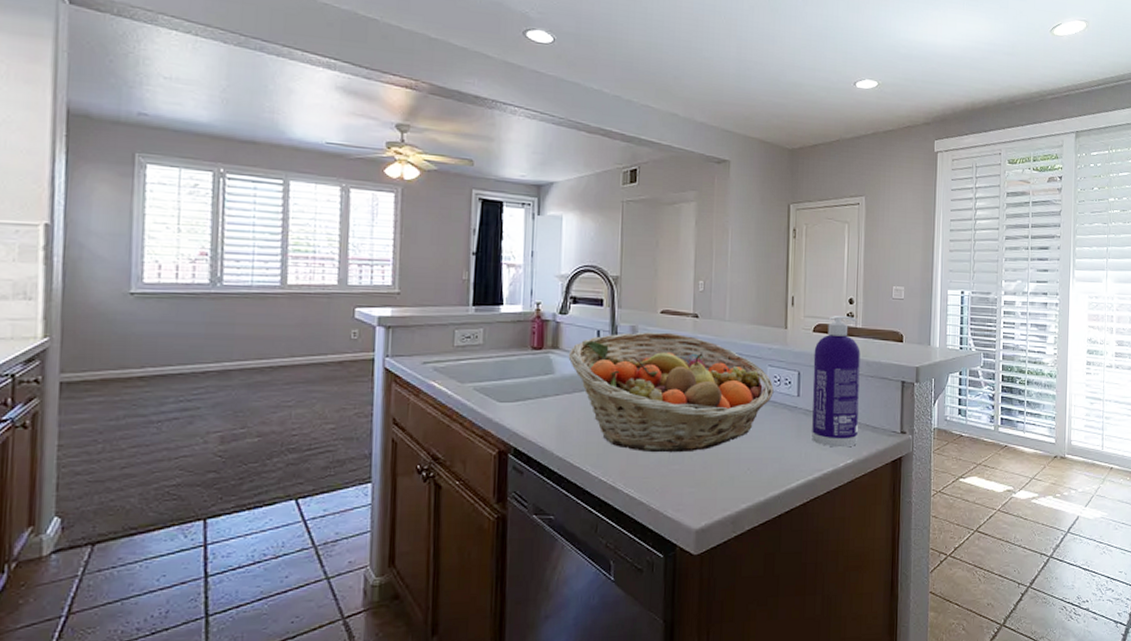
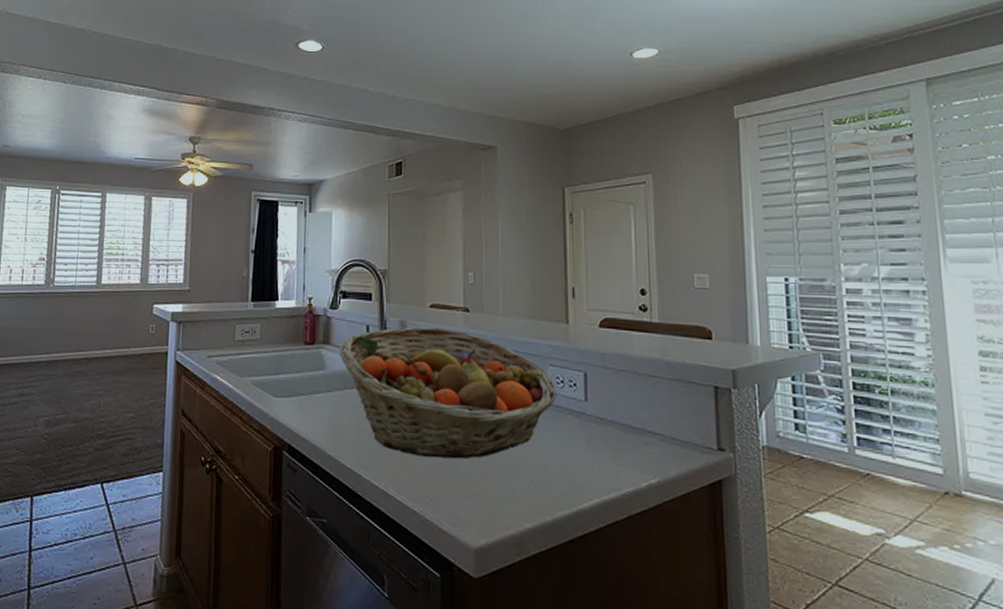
spray bottle: present [812,315,860,448] -> none [601,307,663,464]

